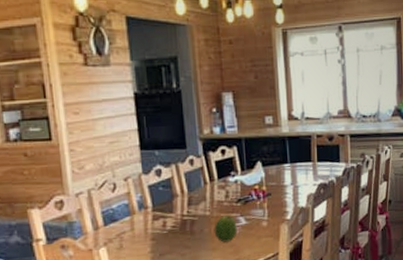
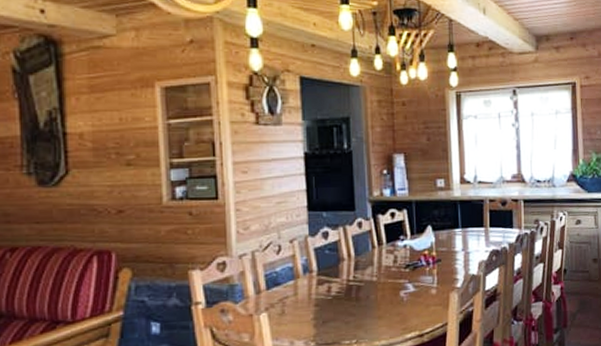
fruit: present [214,215,237,242] -> none [380,281,405,310]

